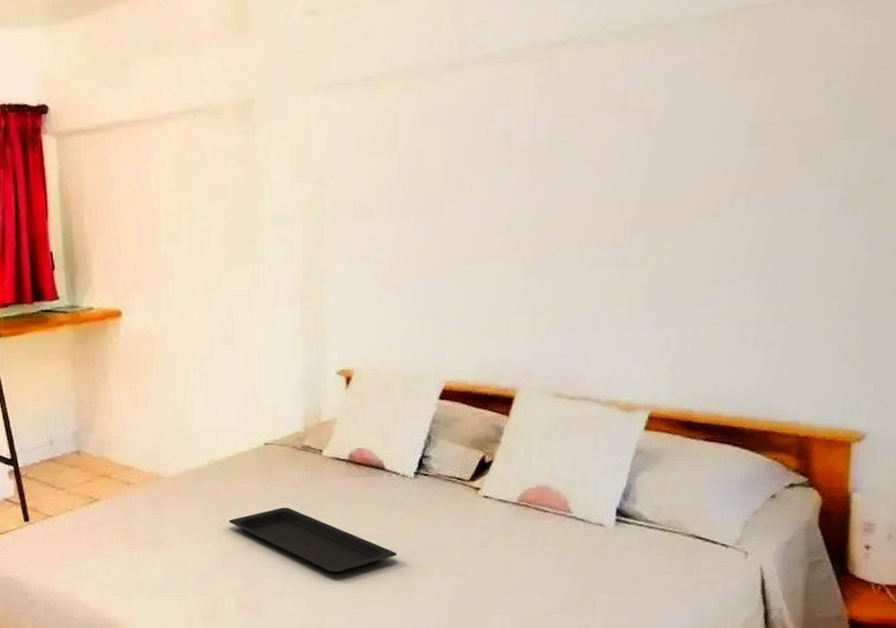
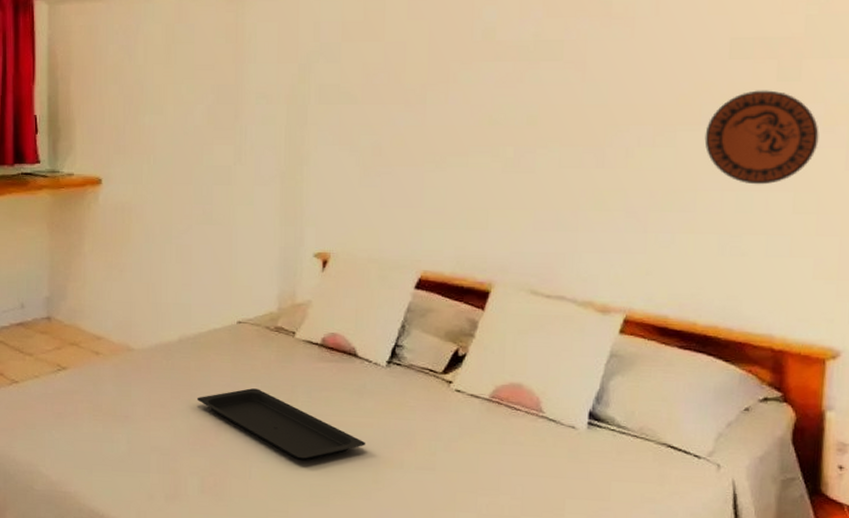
decorative plate: none [725,176,842,273] -> present [704,90,819,185]

